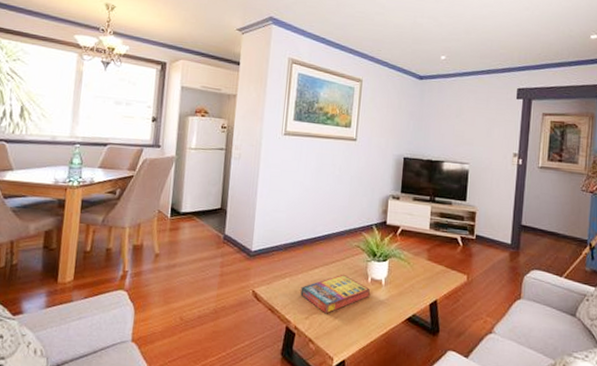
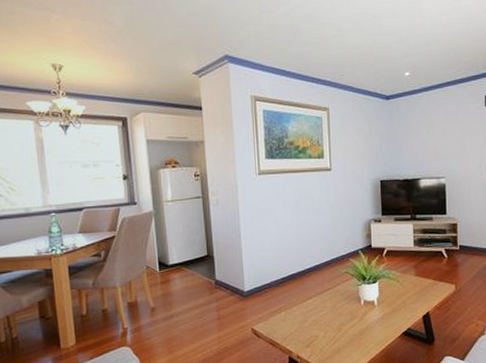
game compilation box: present [300,274,370,314] -> none [298,300,364,340]

